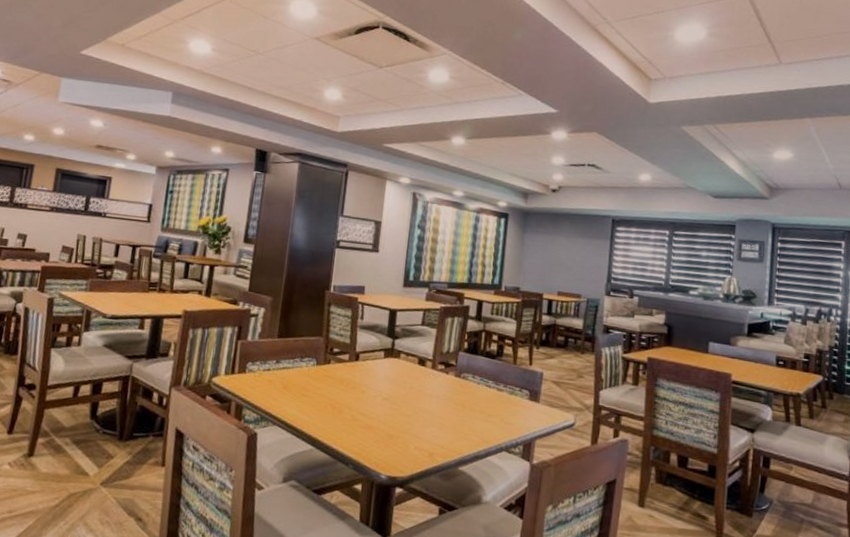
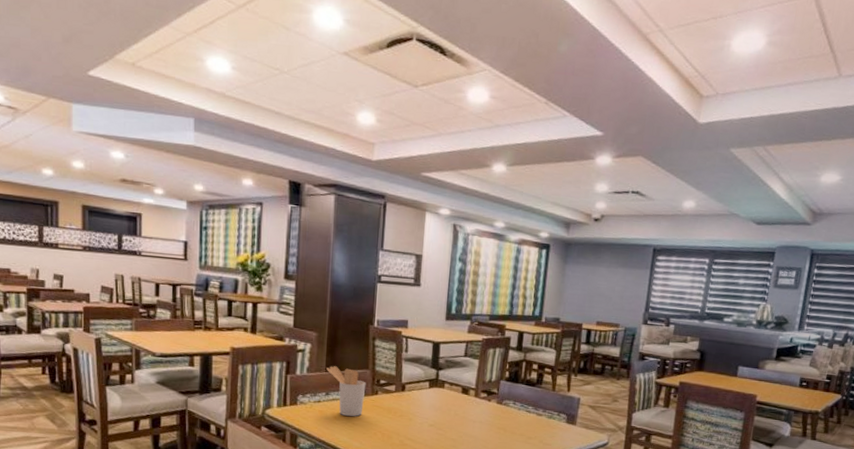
utensil holder: none [279,332,319,387] -> present [326,366,366,417]

